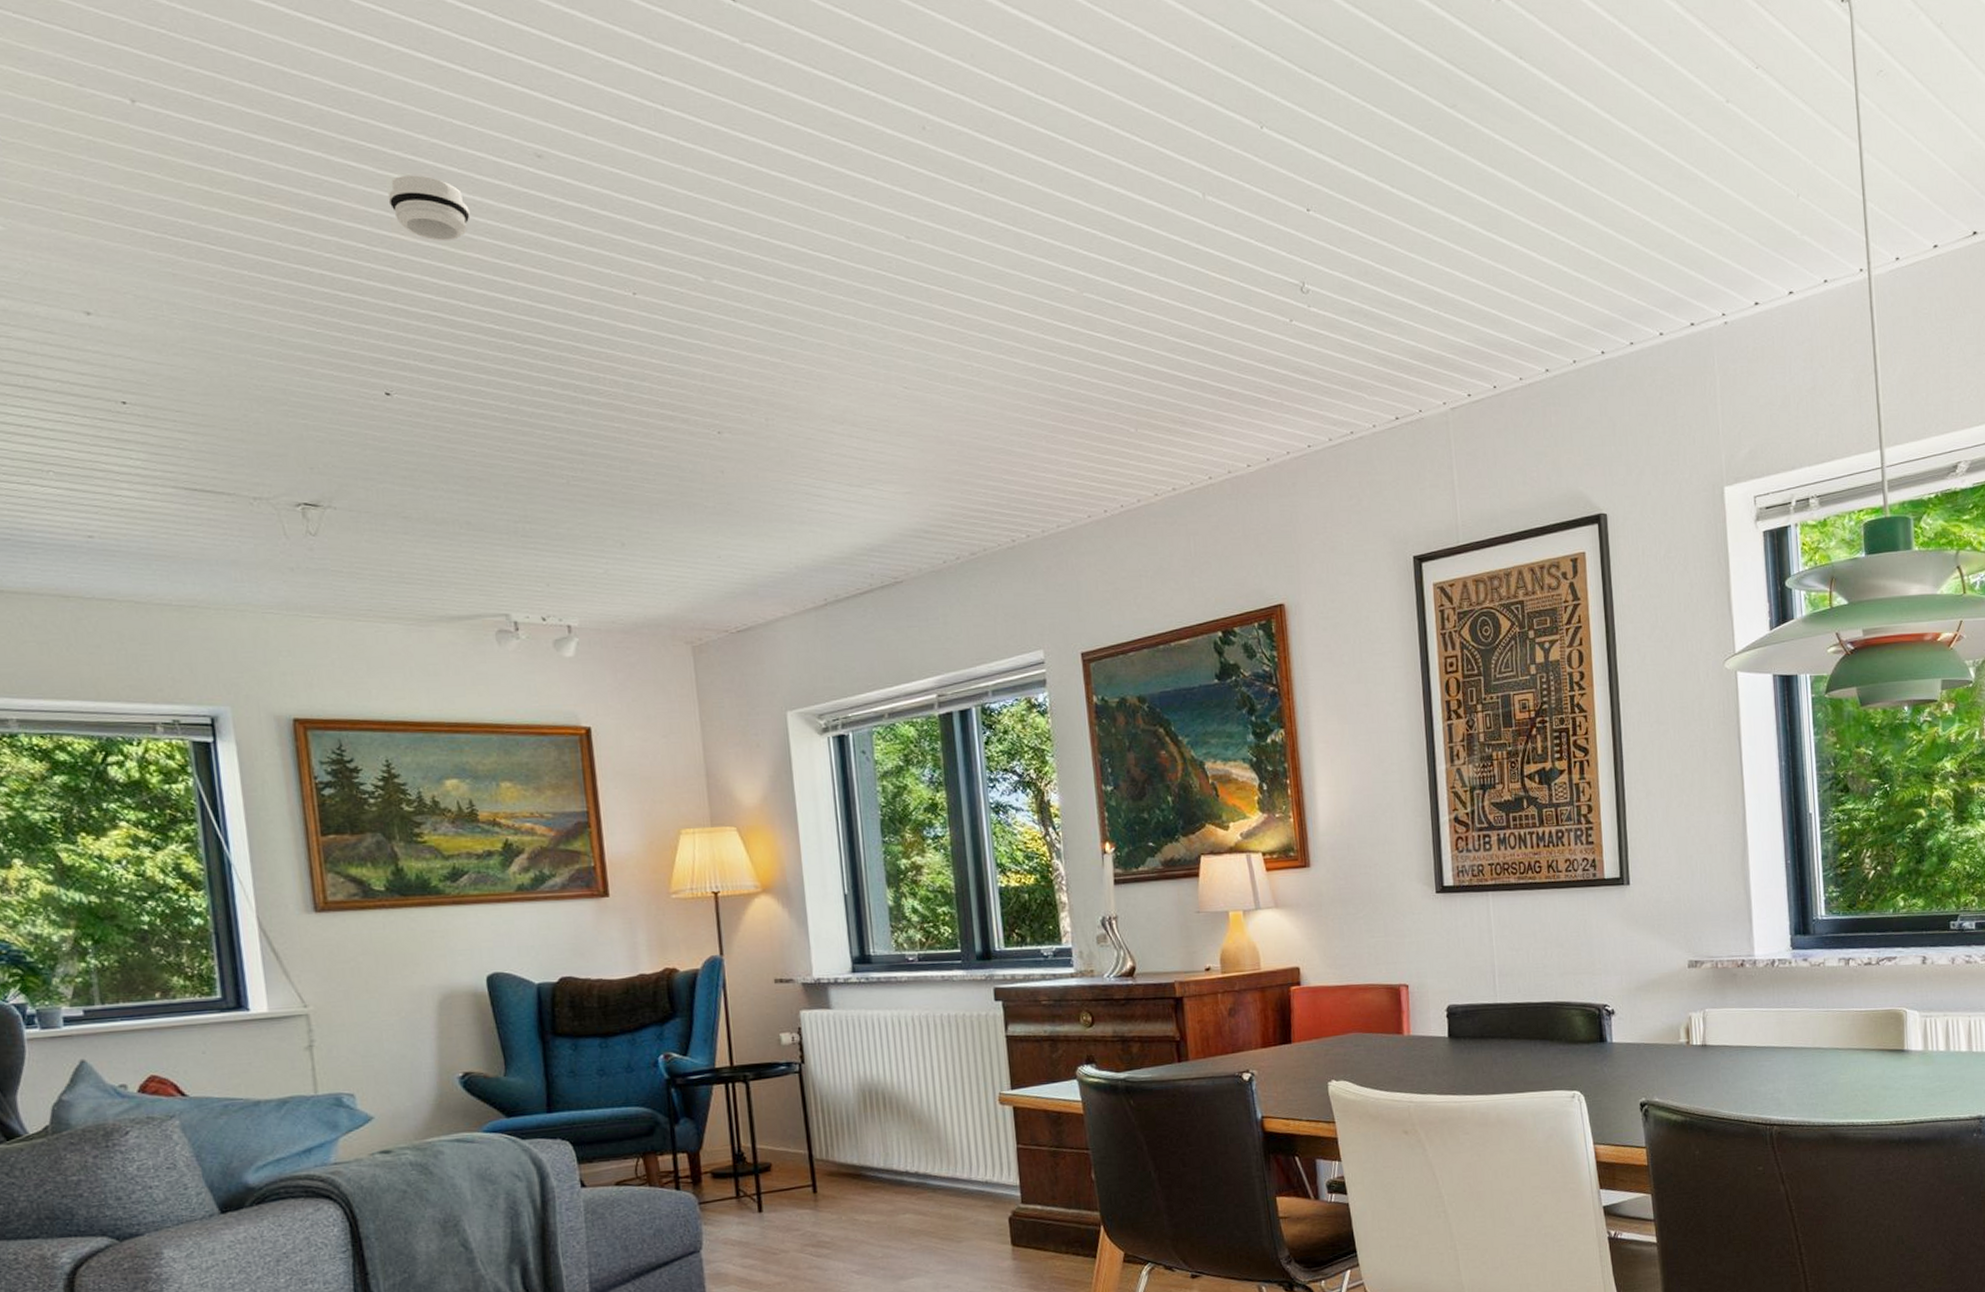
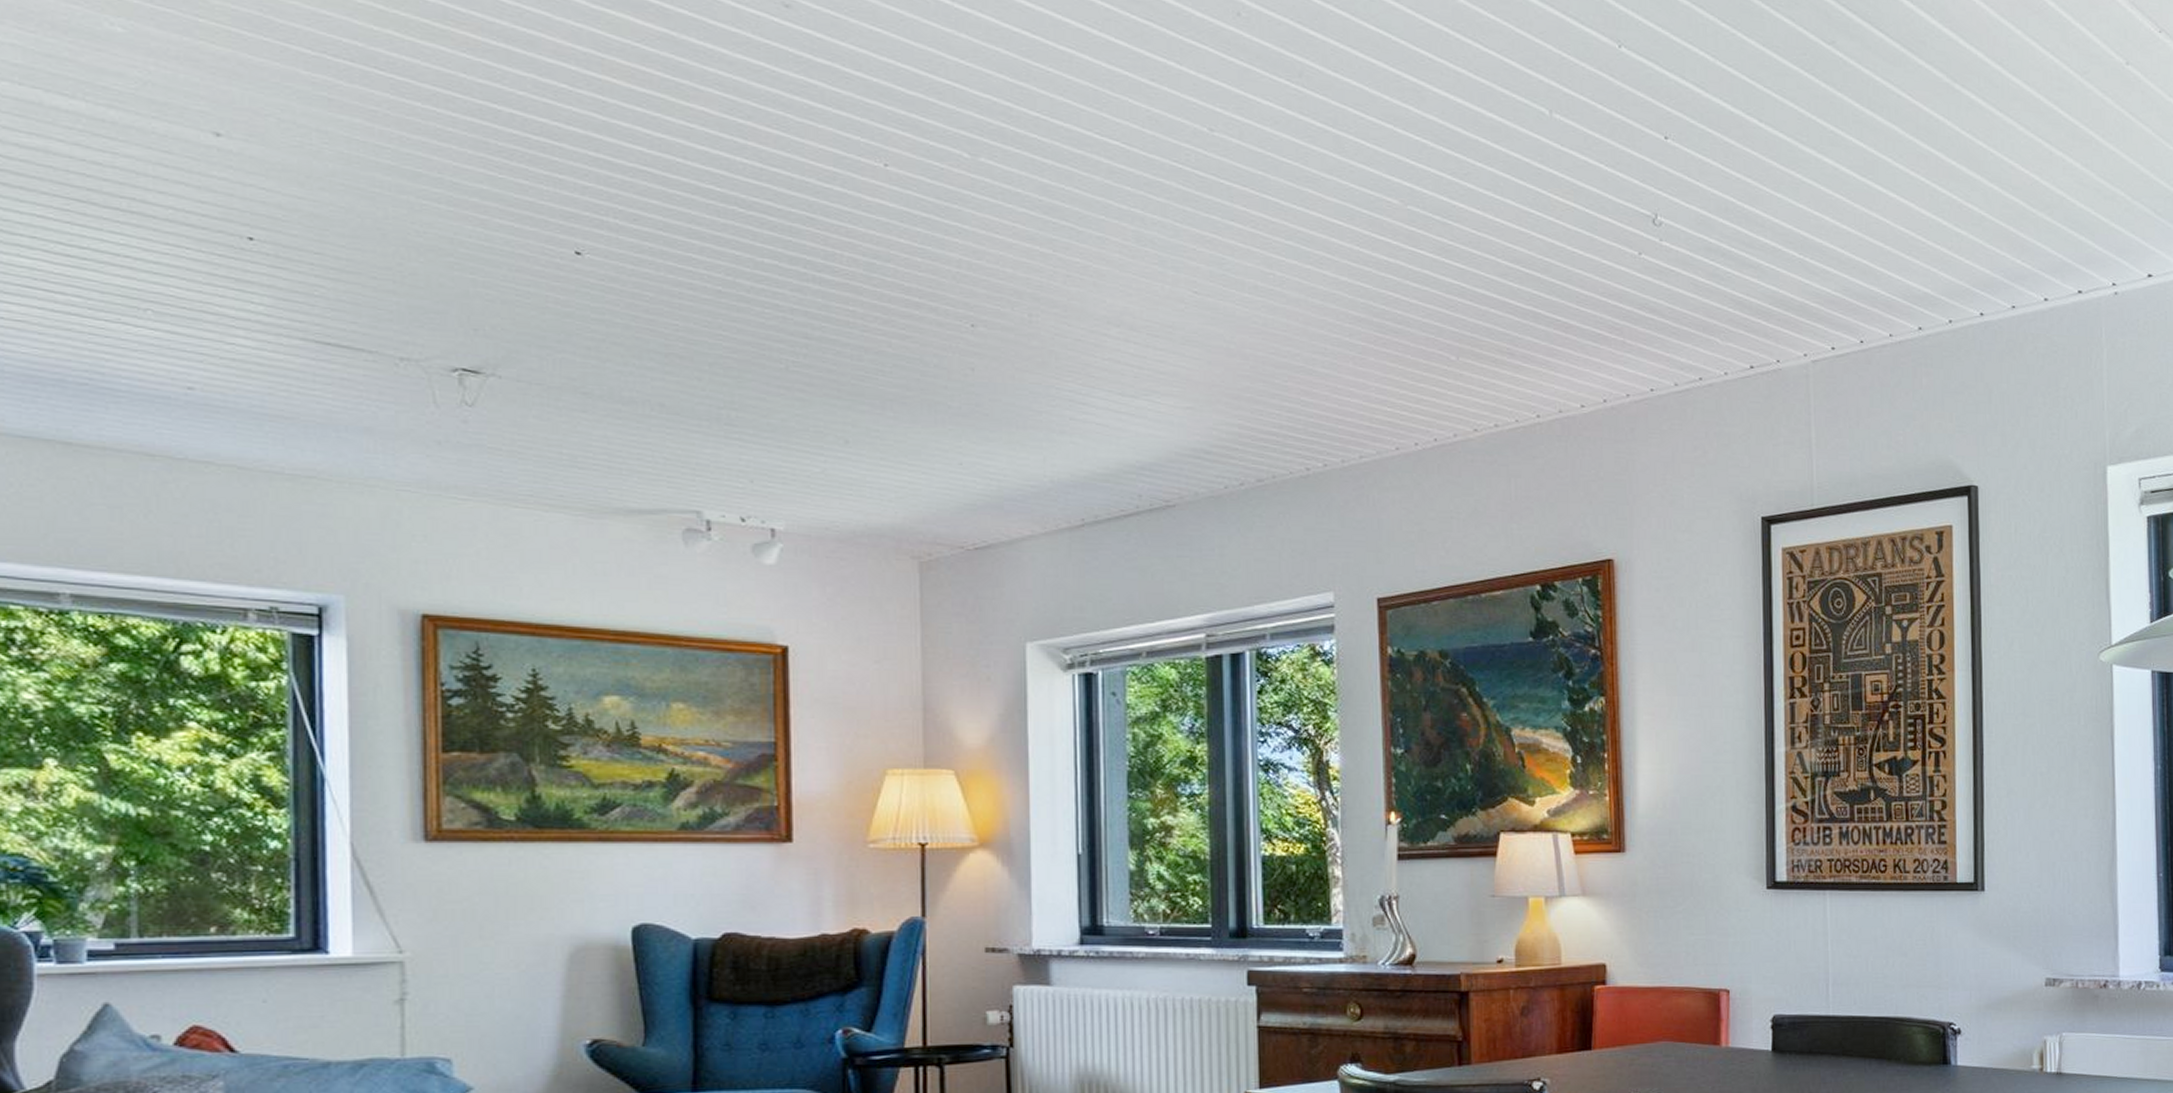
smoke detector: present [388,175,470,241] -> none [601,12,698,90]

